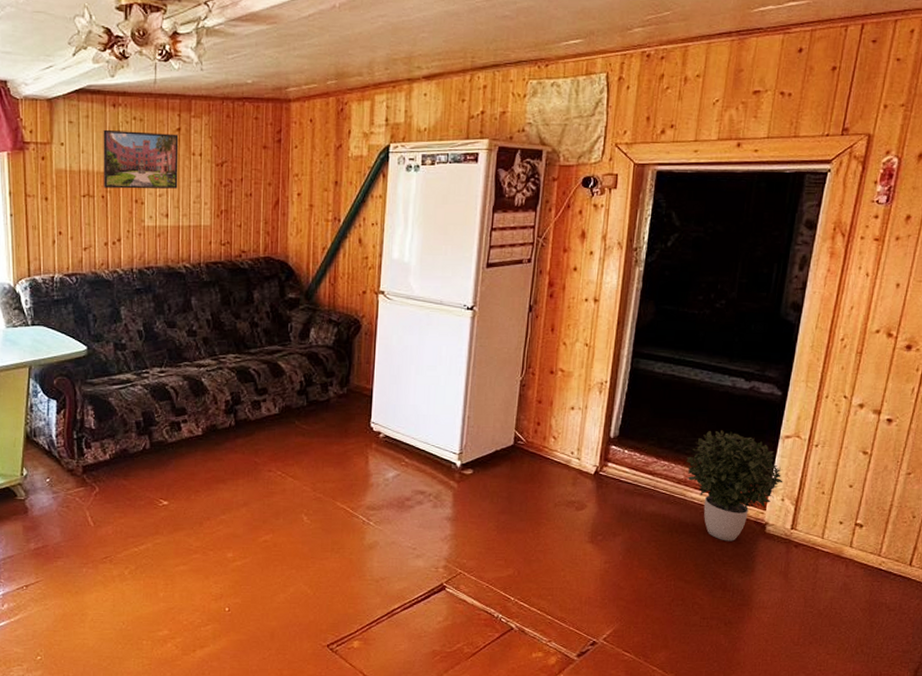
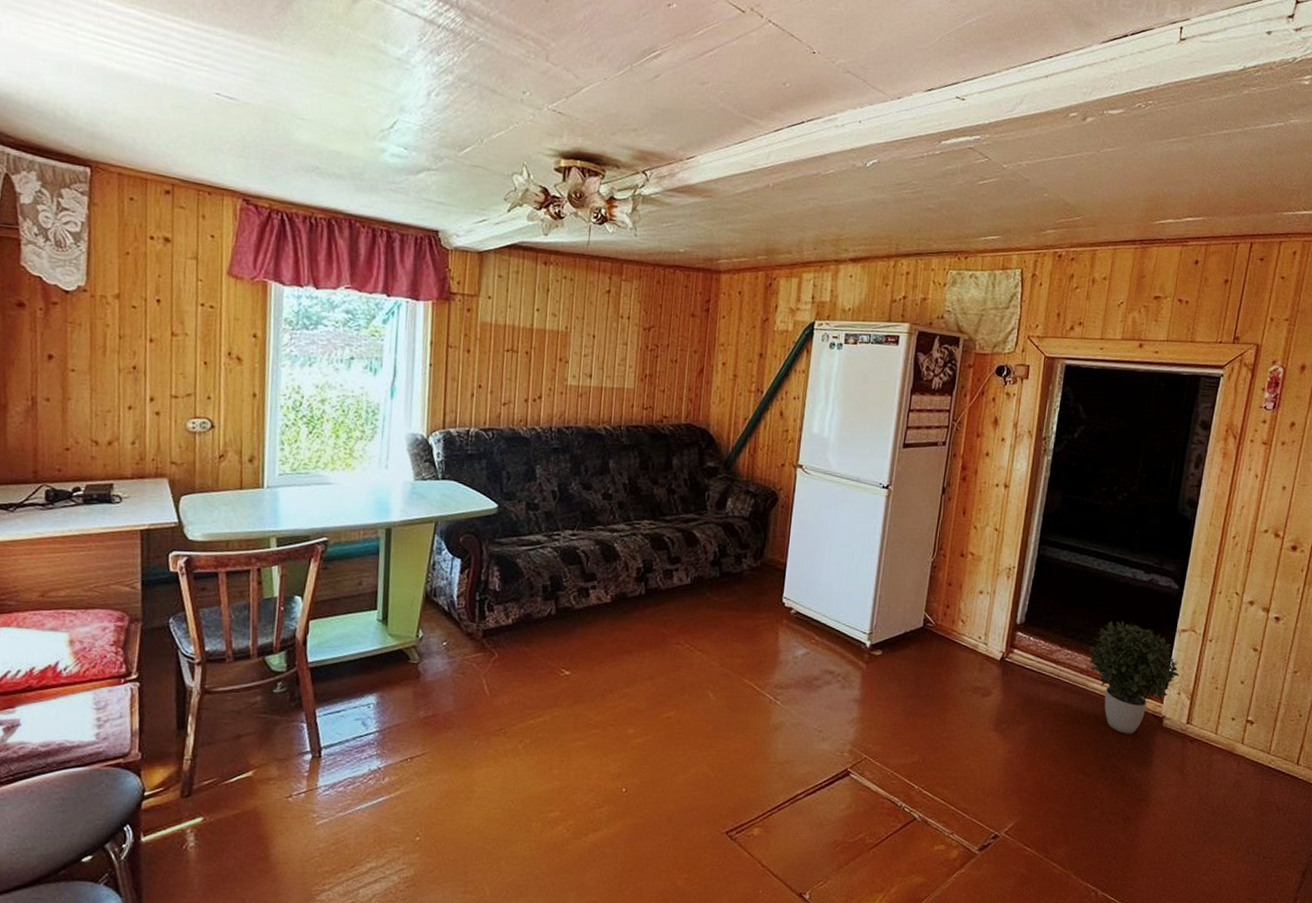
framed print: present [103,129,179,189] -> none [528,286,608,350]

